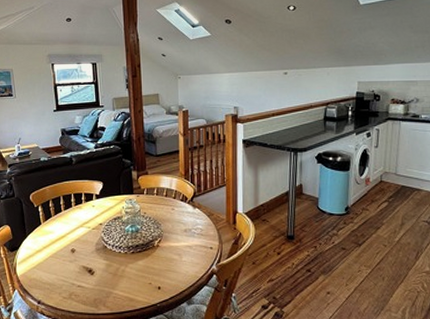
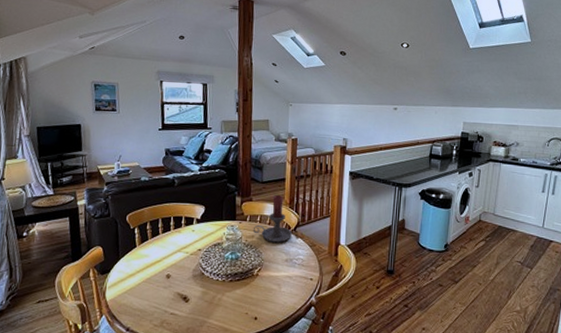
candle holder: none [150,166,190,214] -> present [252,194,293,243]

